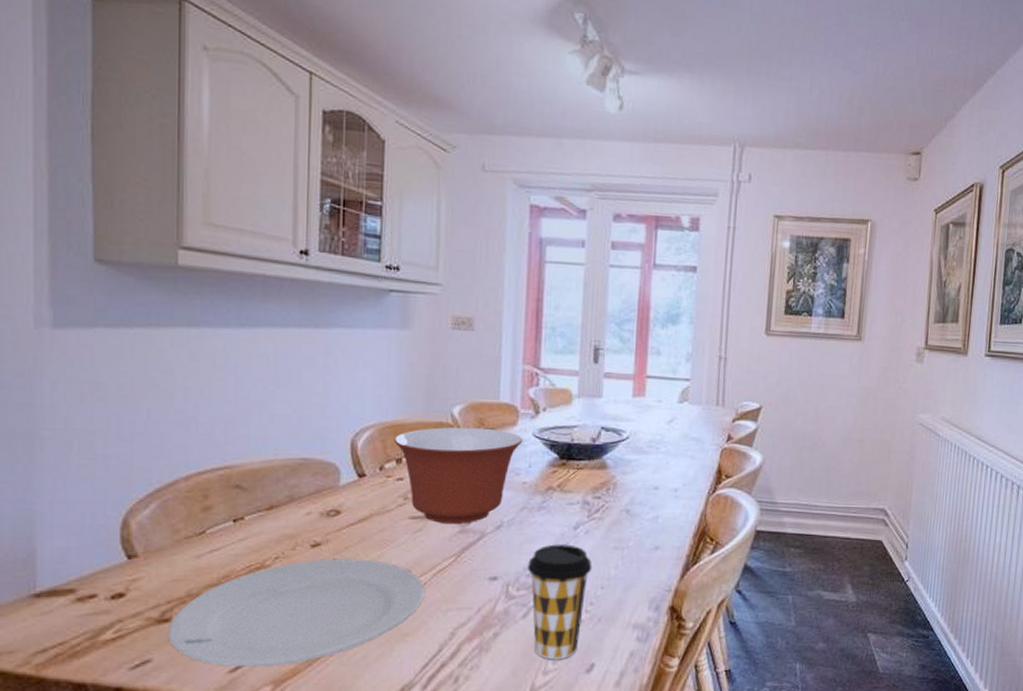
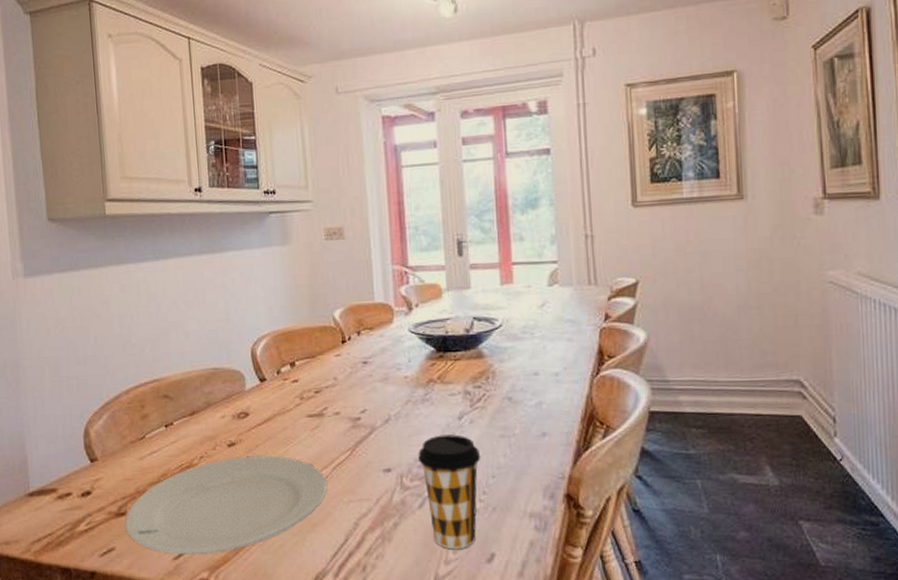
mixing bowl: present [393,427,523,525] -> none [286,328,400,420]

